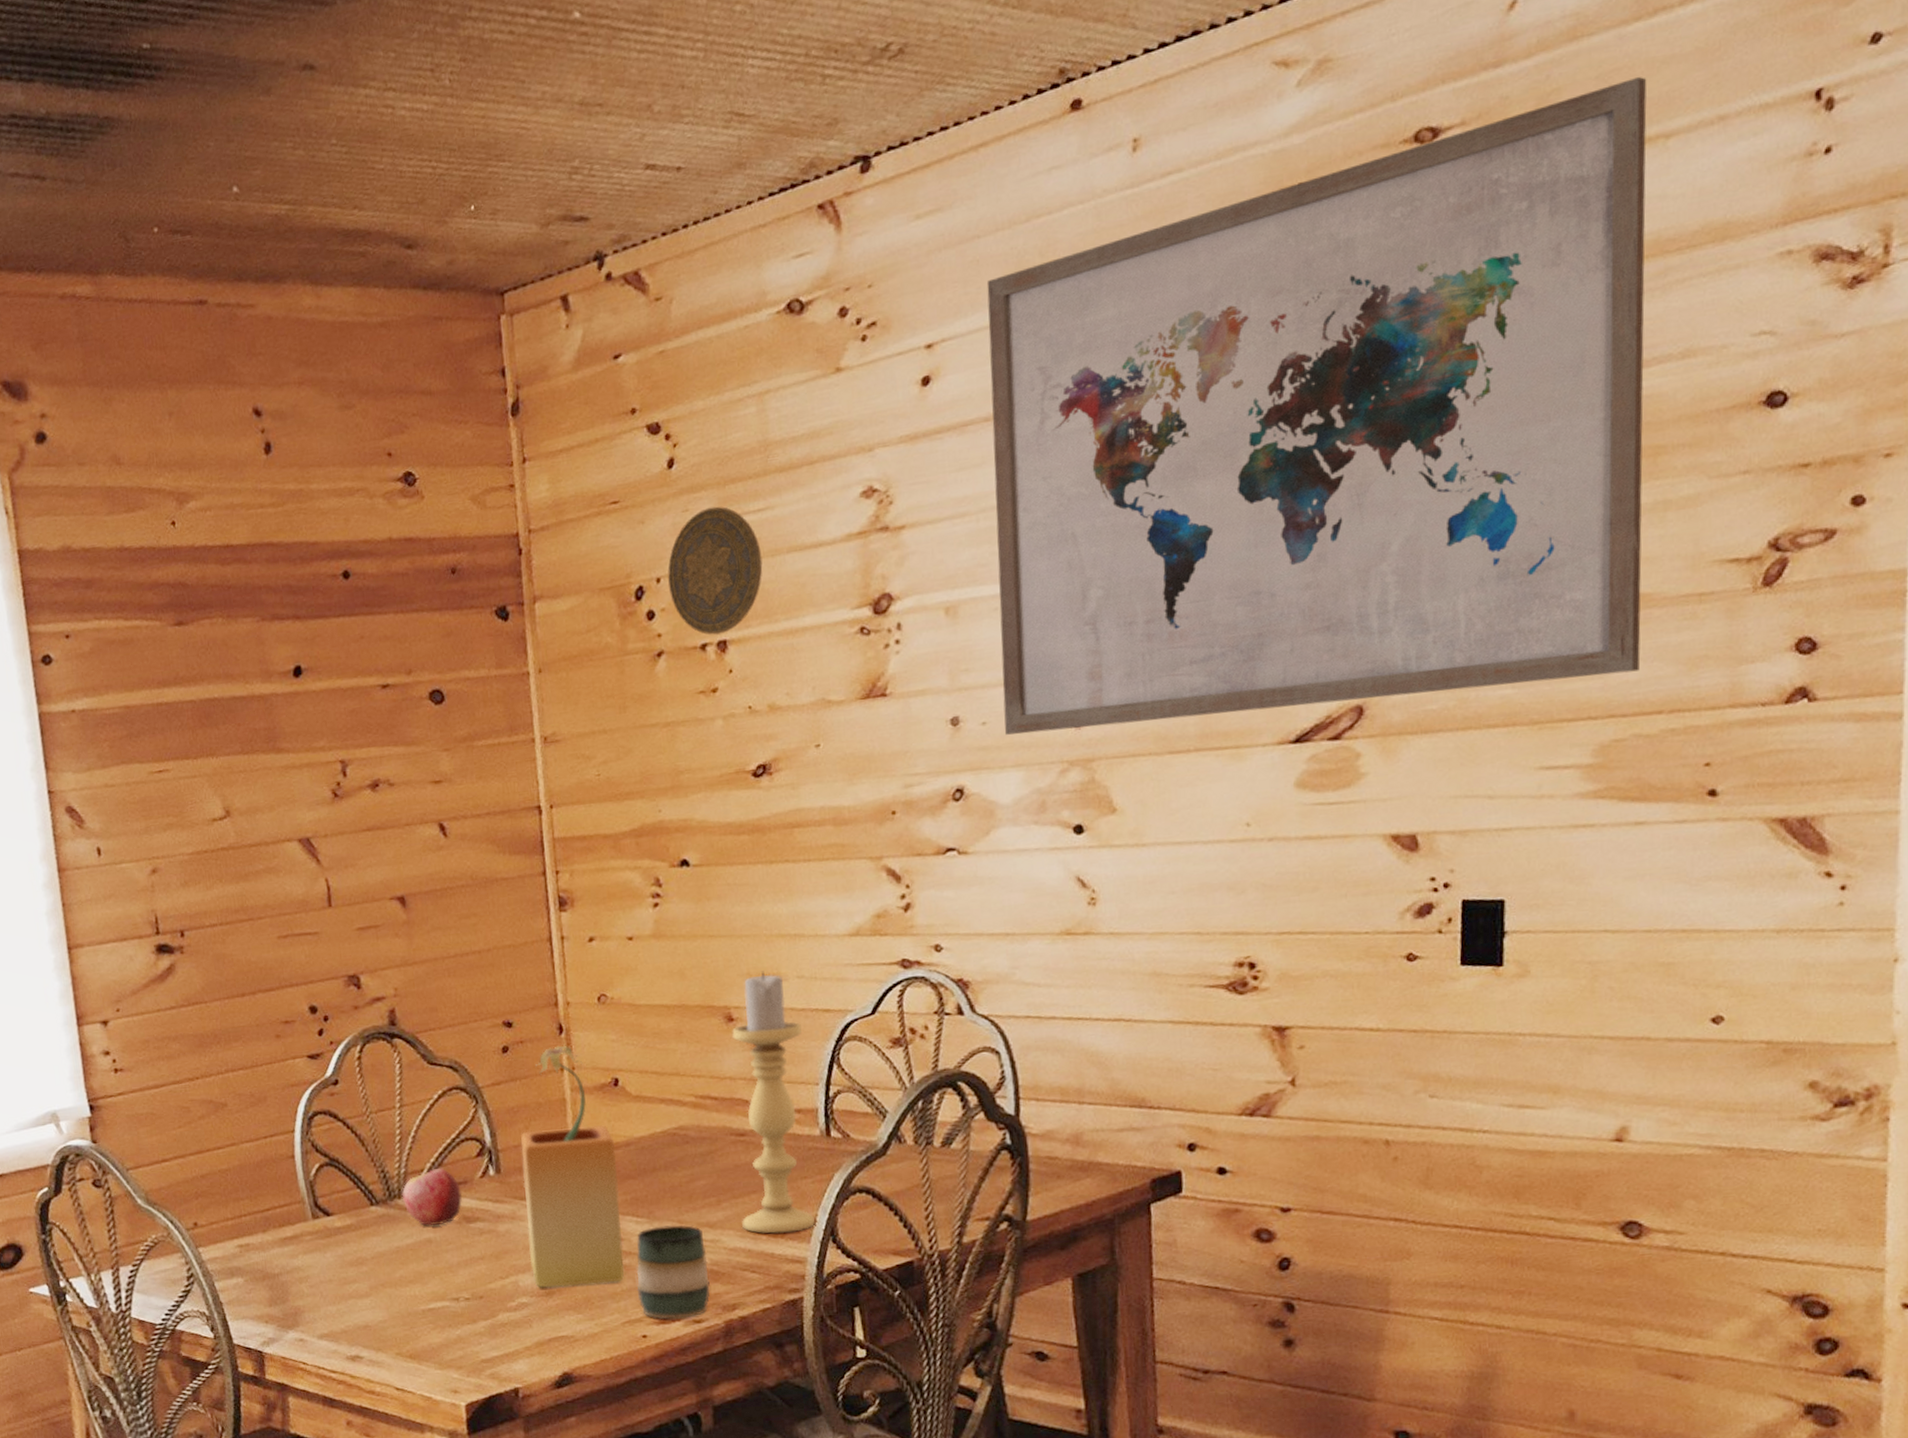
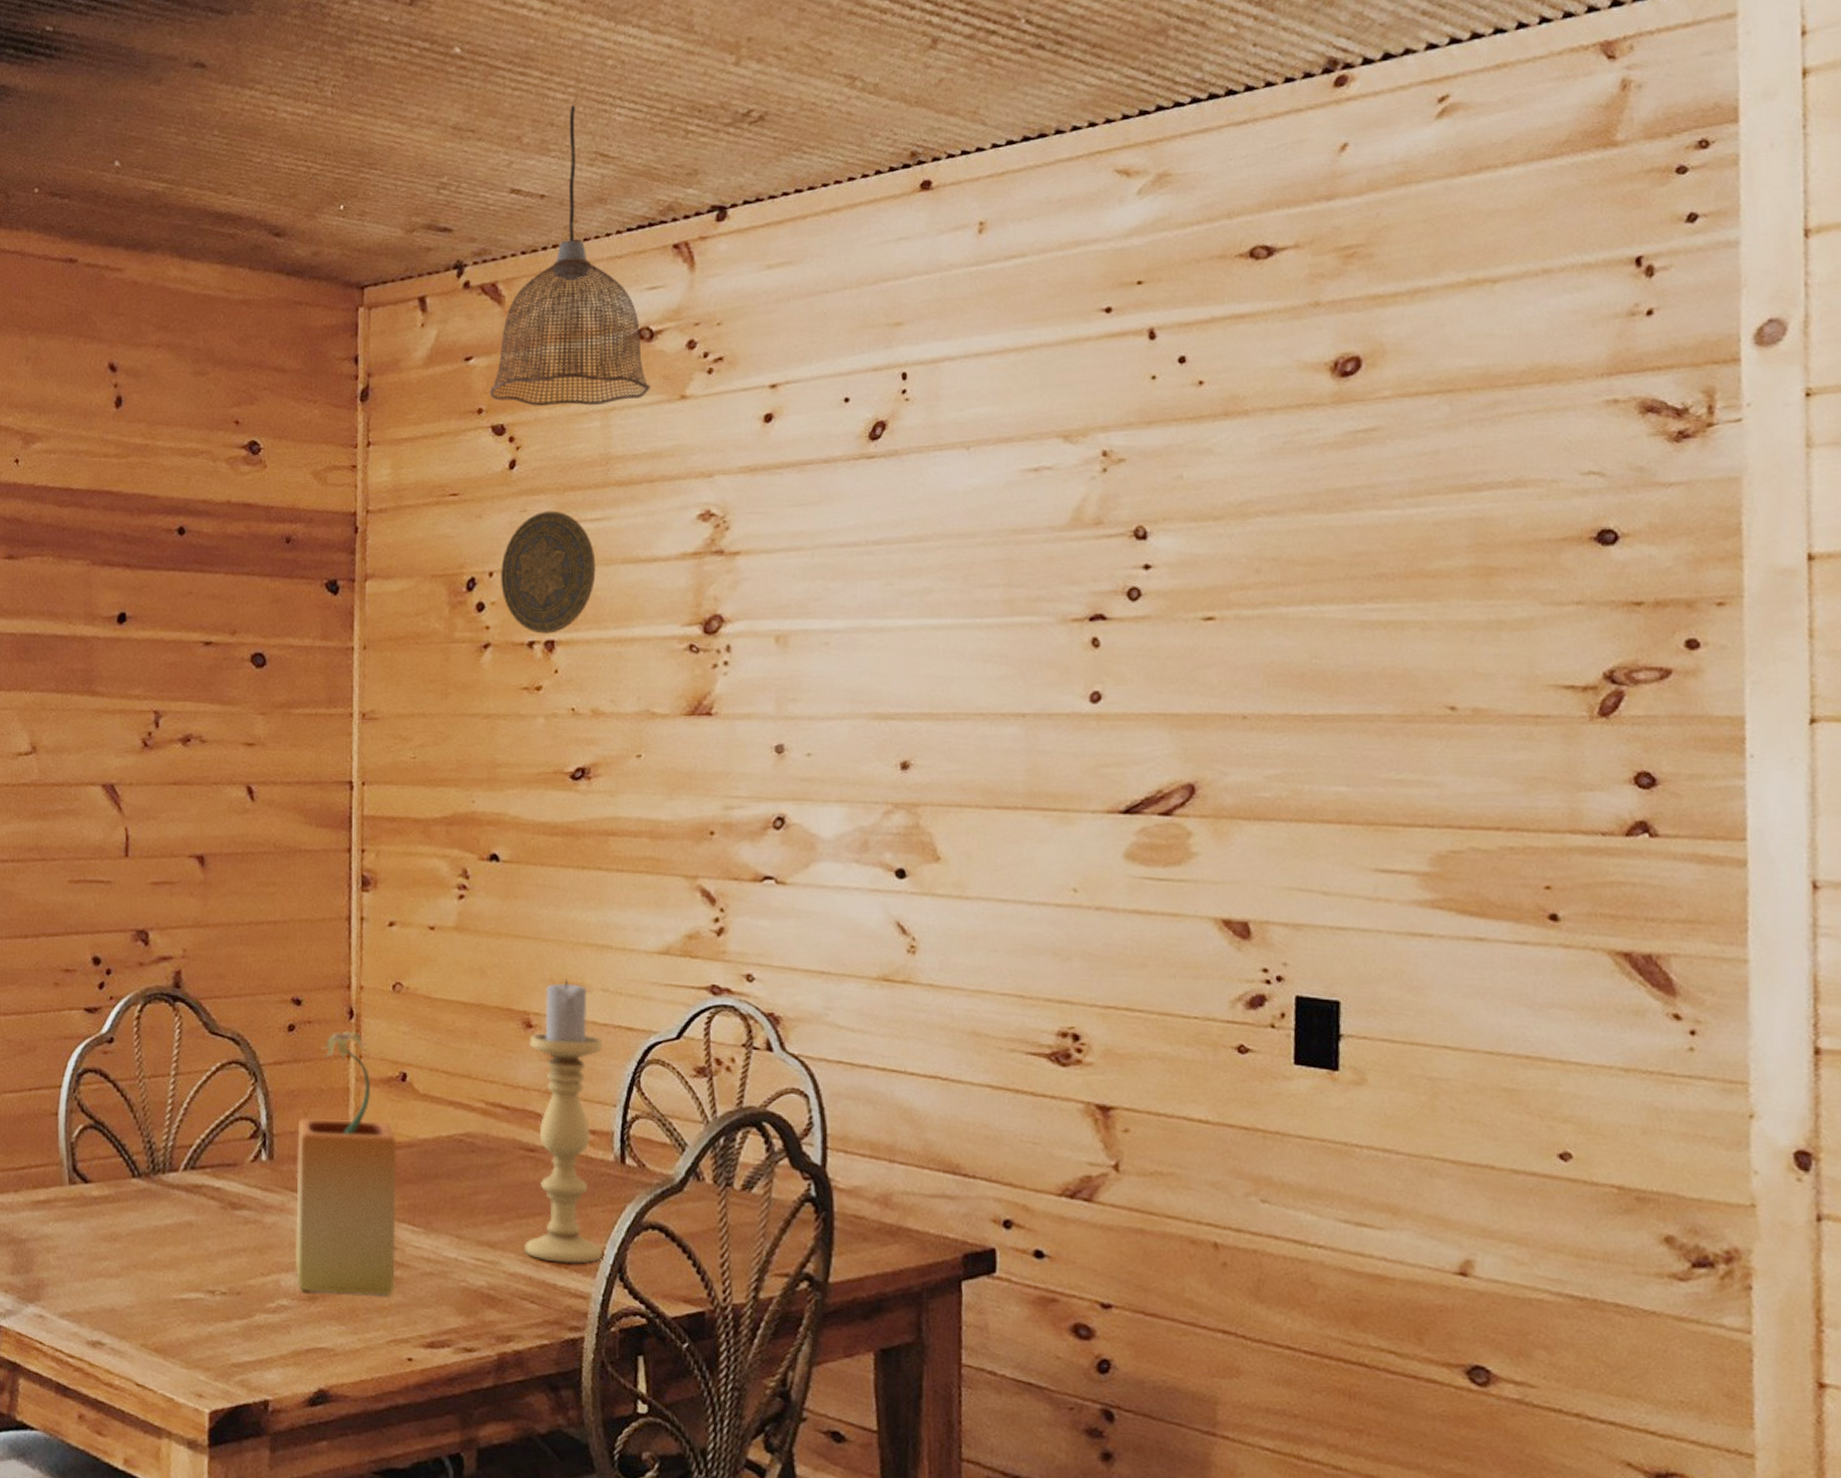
apple: present [401,1167,463,1226] -> none [166,1145,231,1208]
mug: present [637,1225,710,1320] -> none [406,1239,485,1345]
pendant lamp: none [641,62,805,399] -> present [489,105,651,406]
wall art: present [986,76,1647,735] -> none [829,224,1477,784]

